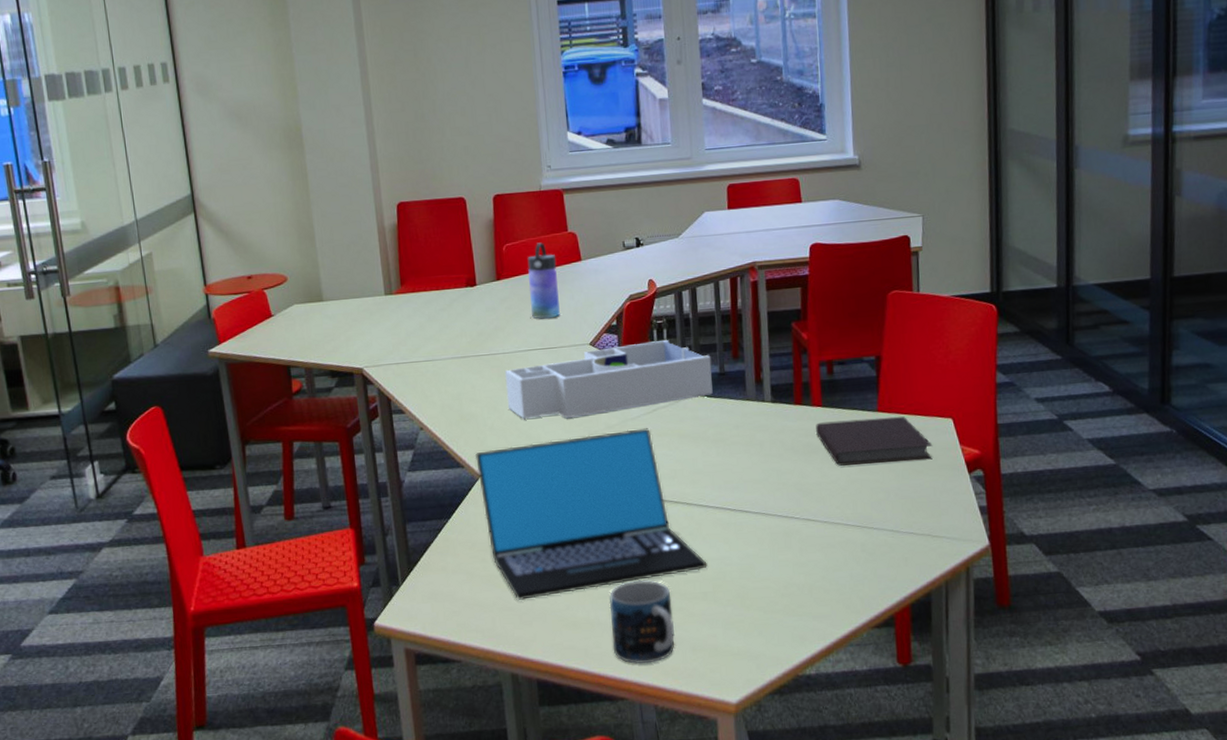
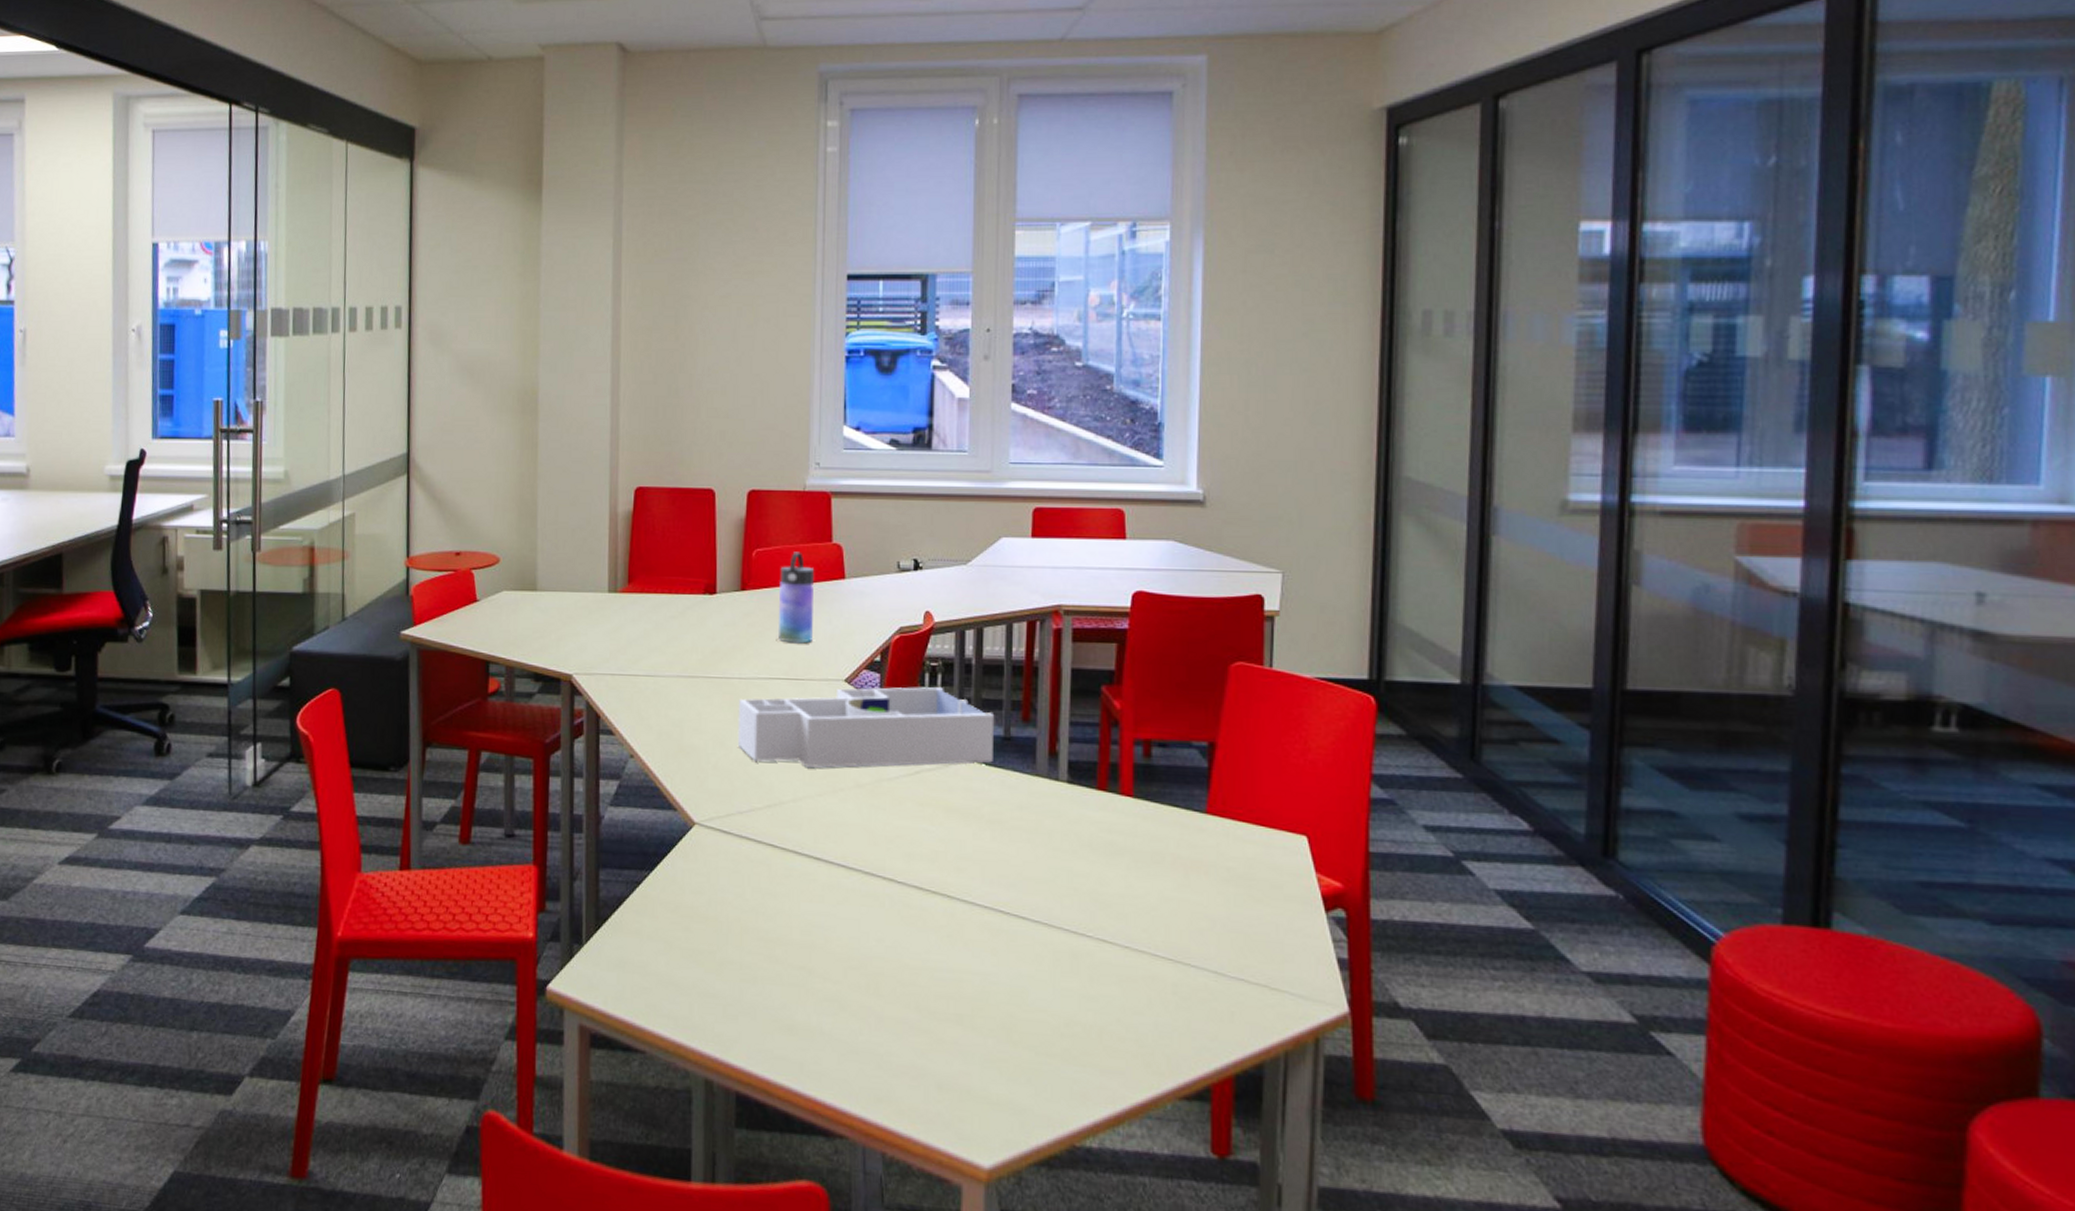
laptop: present [474,428,707,601] -> none [691,792,967,988]
mug: present [609,579,675,664] -> none [836,985,917,1096]
notebook: present [816,416,933,466] -> none [1123,817,1278,886]

